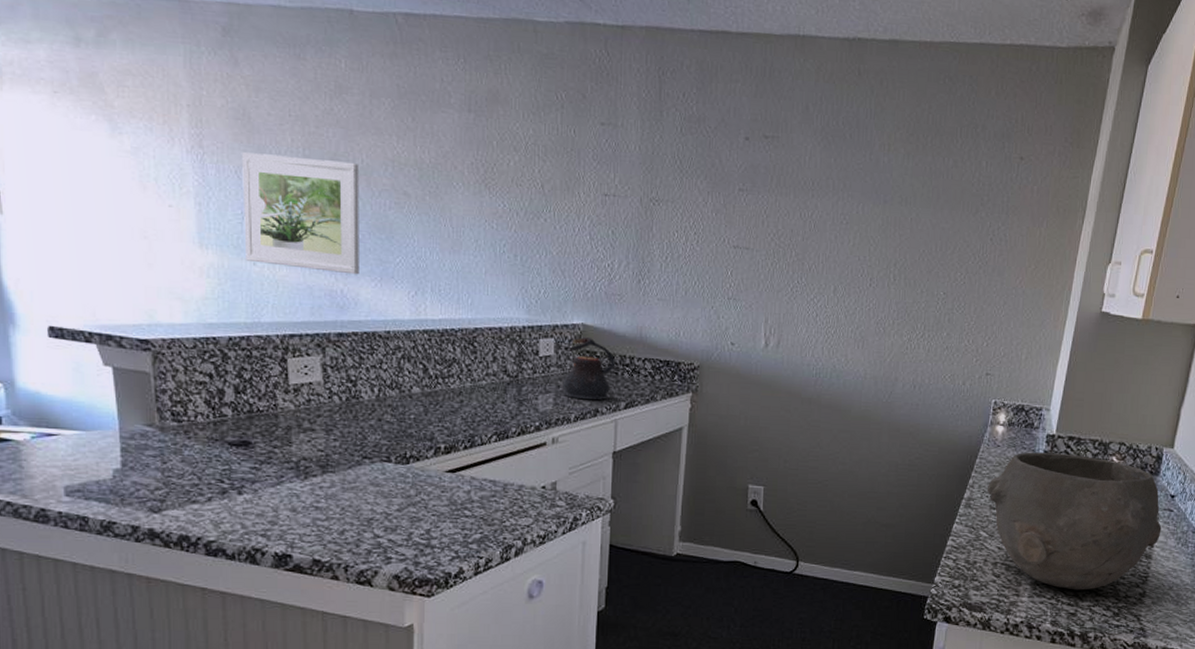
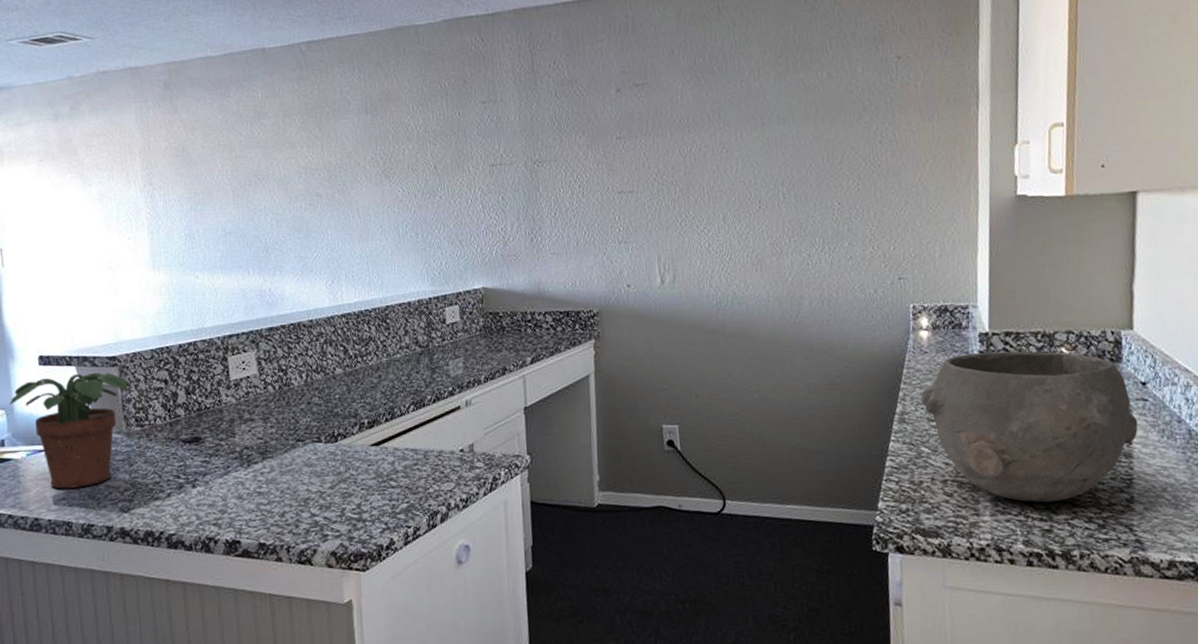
potted plant: none [8,353,168,481] -> present [9,372,132,489]
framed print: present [242,152,360,275] -> none [183,175,283,276]
teapot: present [563,337,616,401] -> none [470,300,518,360]

